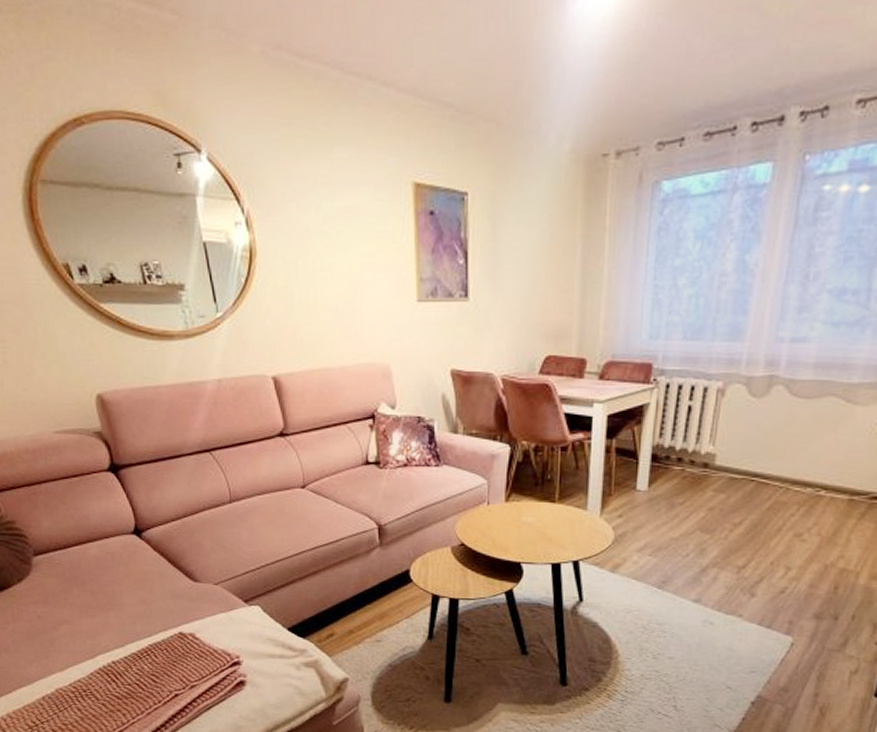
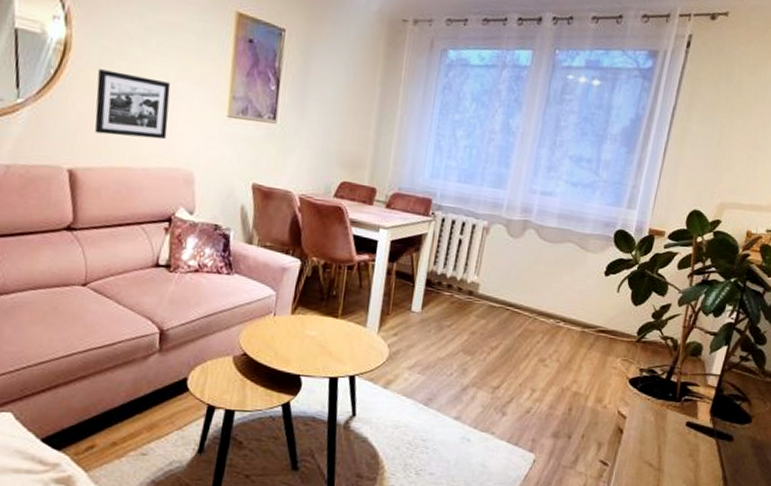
picture frame: none [285,270,359,337] -> present [95,69,171,140]

